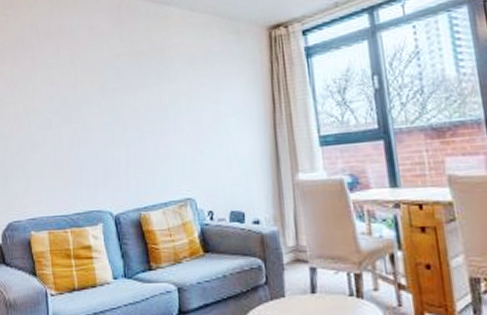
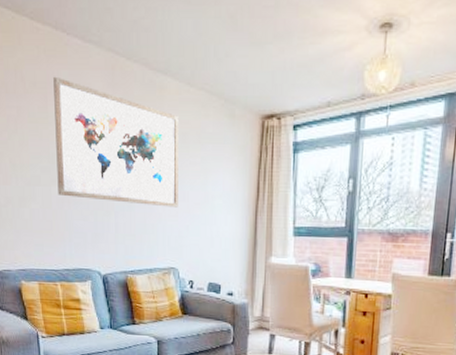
wall art: none [65,24,190,136] -> present [53,76,179,208]

